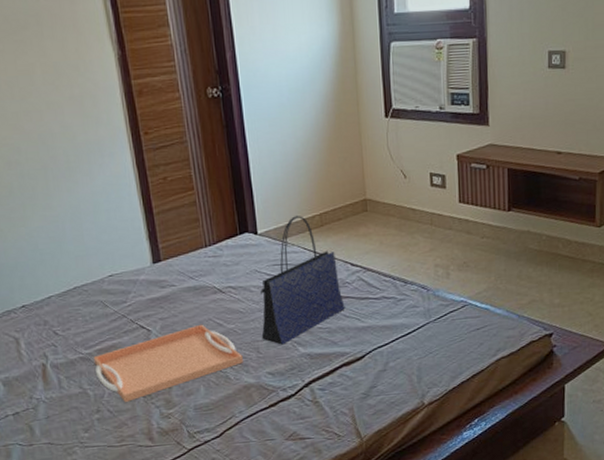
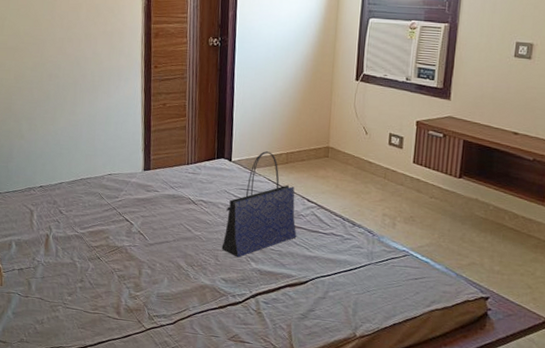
serving tray: present [93,324,243,402] -> none [85,226,203,279]

